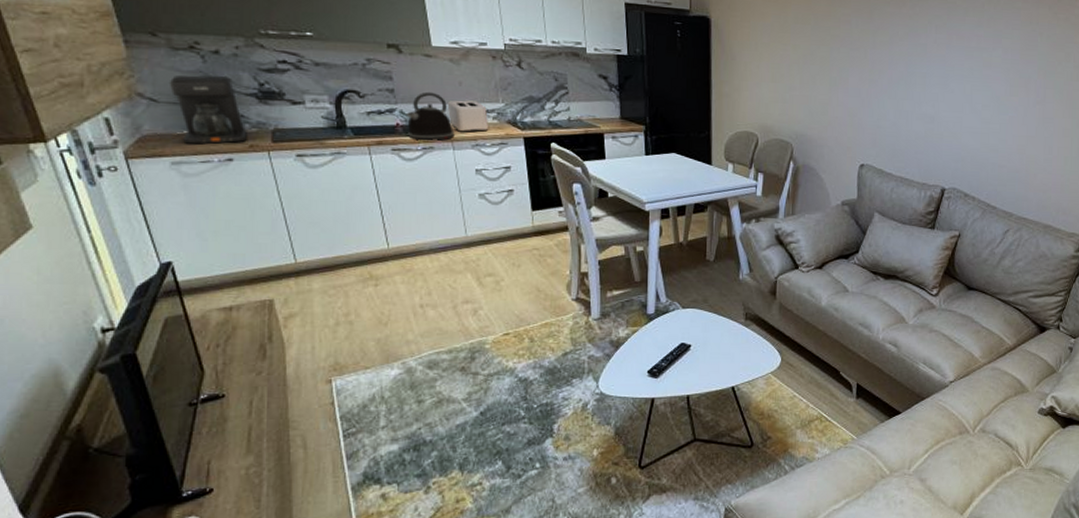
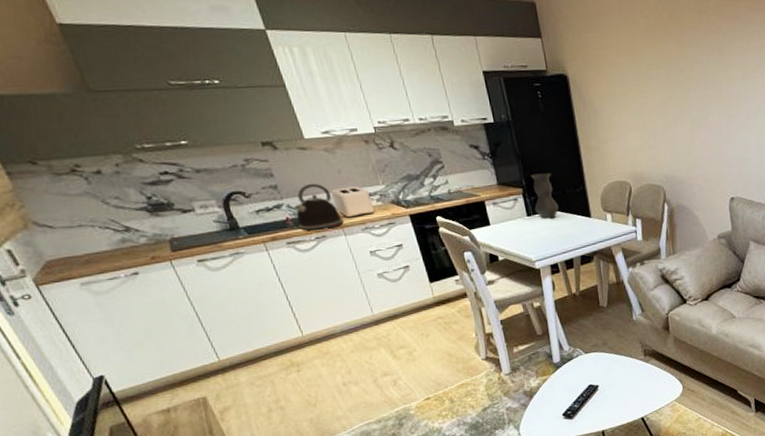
coffee maker: present [169,75,247,145] -> none [59,195,147,264]
vase: none [654,112,679,162] -> present [530,173,559,220]

